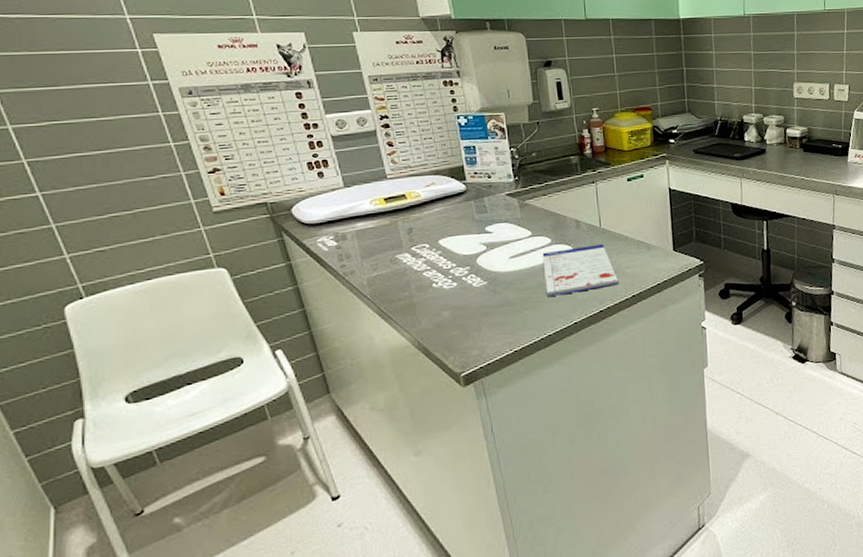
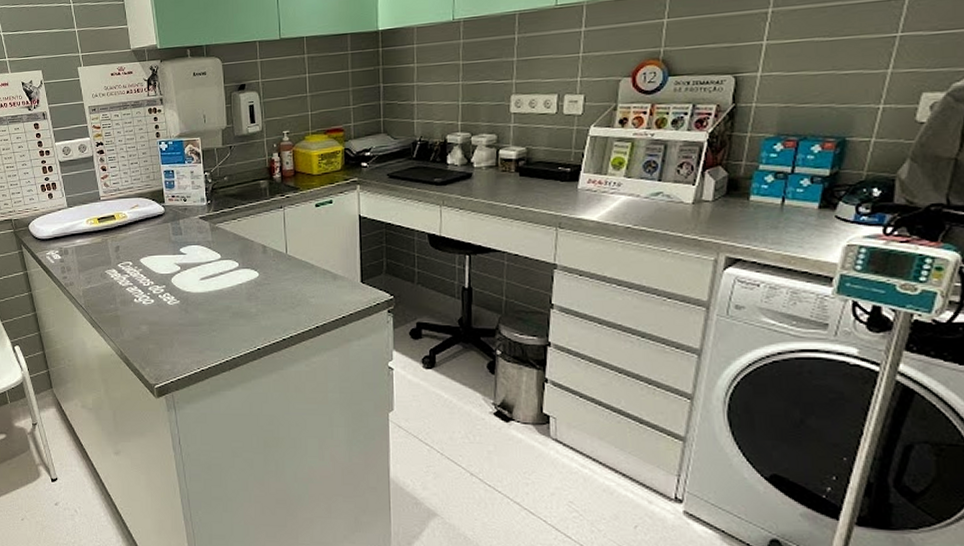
notepad: present [542,243,618,297] -> none [230,270,302,320]

